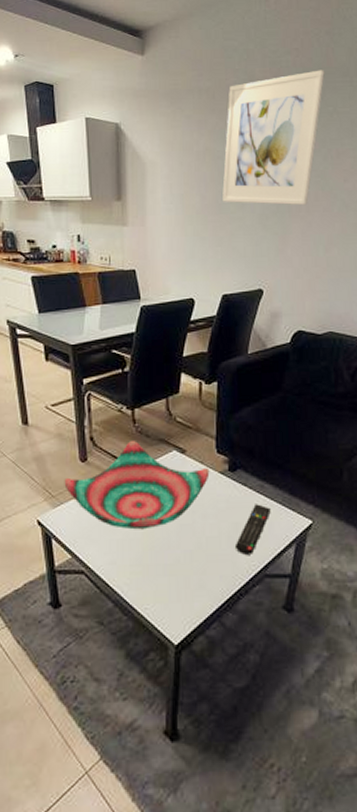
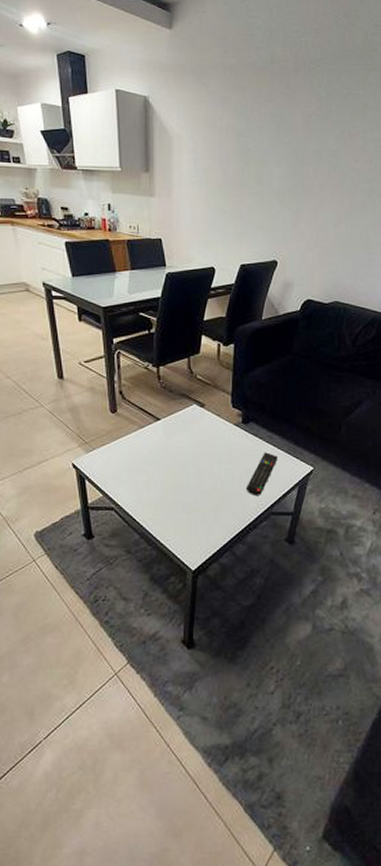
decorative bowl: present [64,441,210,530] -> none [96,395,225,473]
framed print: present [222,70,325,206] -> none [243,52,341,184]

